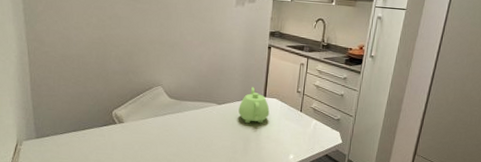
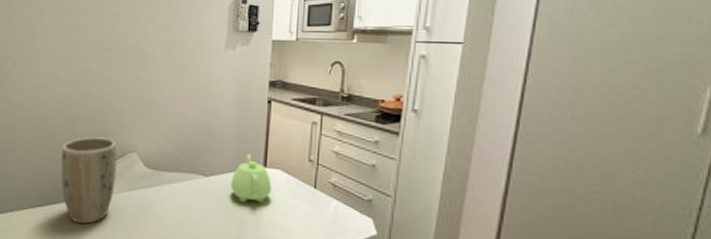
plant pot: none [94,73,145,145] -> present [61,137,117,224]

